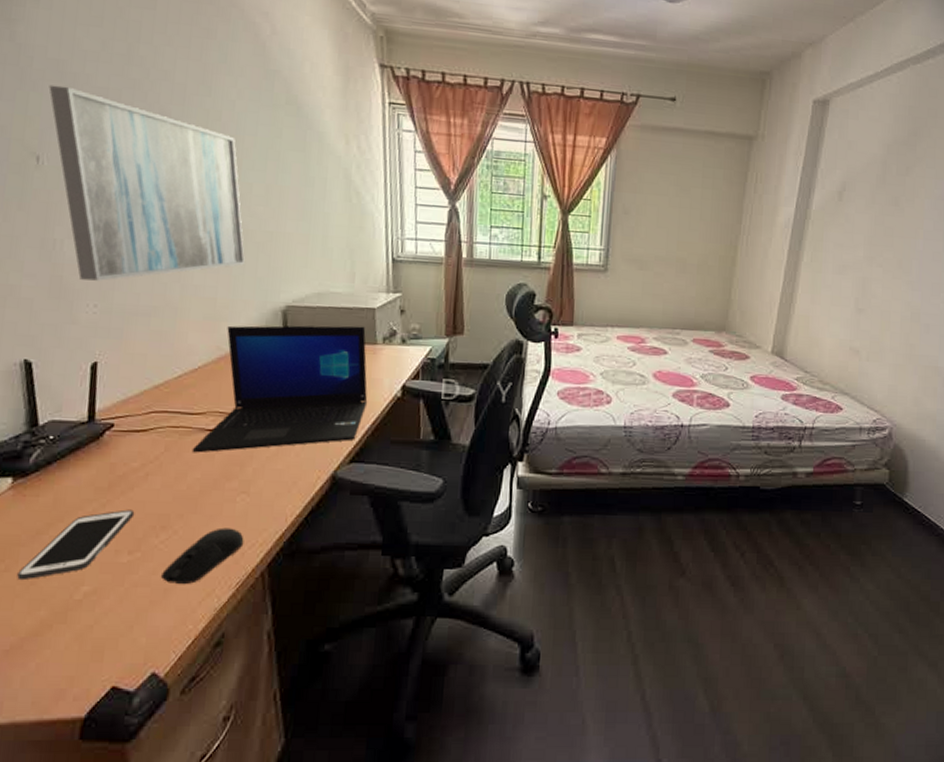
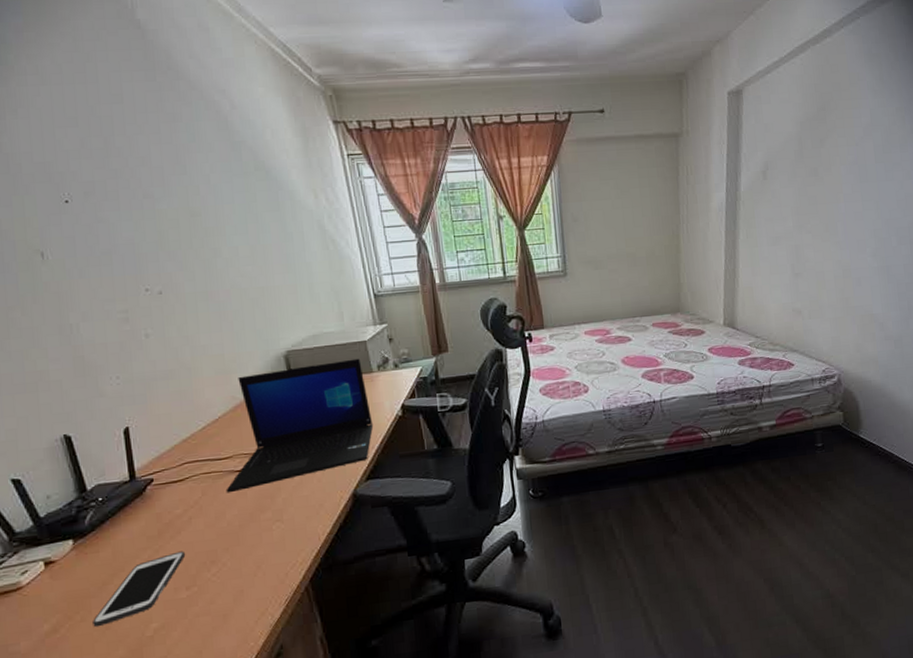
wall art: present [49,84,246,281] -> none [40,185,244,357]
computer mouse: present [160,527,244,585] -> none [217,553,286,610]

